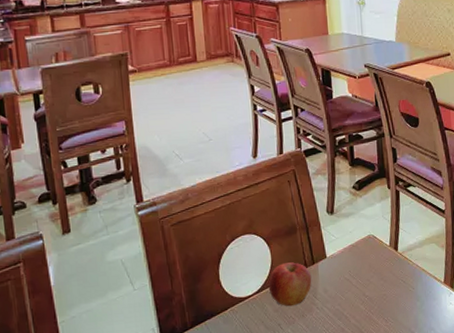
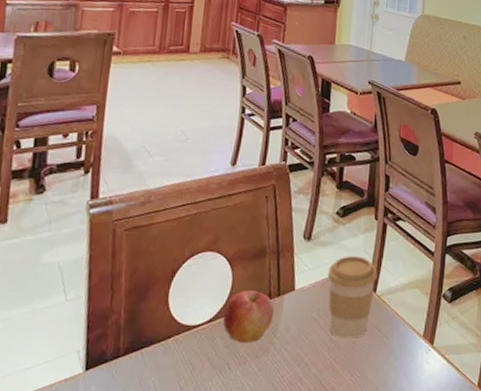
coffee cup: none [353,222,397,293] -> present [327,256,378,339]

